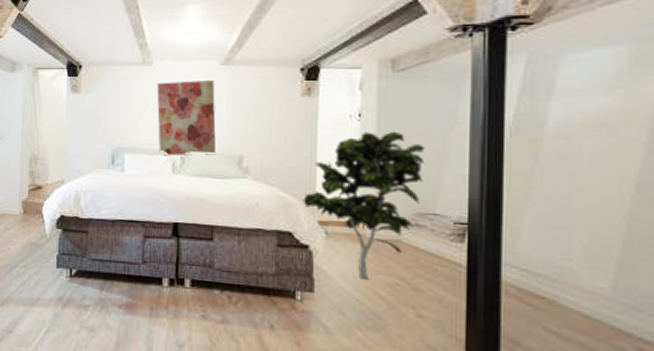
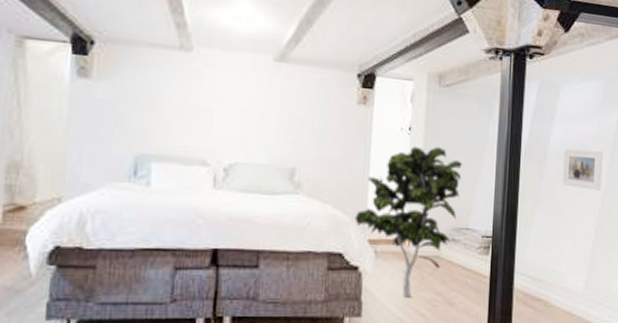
wall art: present [157,79,217,156] -> none [196,74,267,167]
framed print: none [569,126,636,174] -> present [562,149,603,190]

